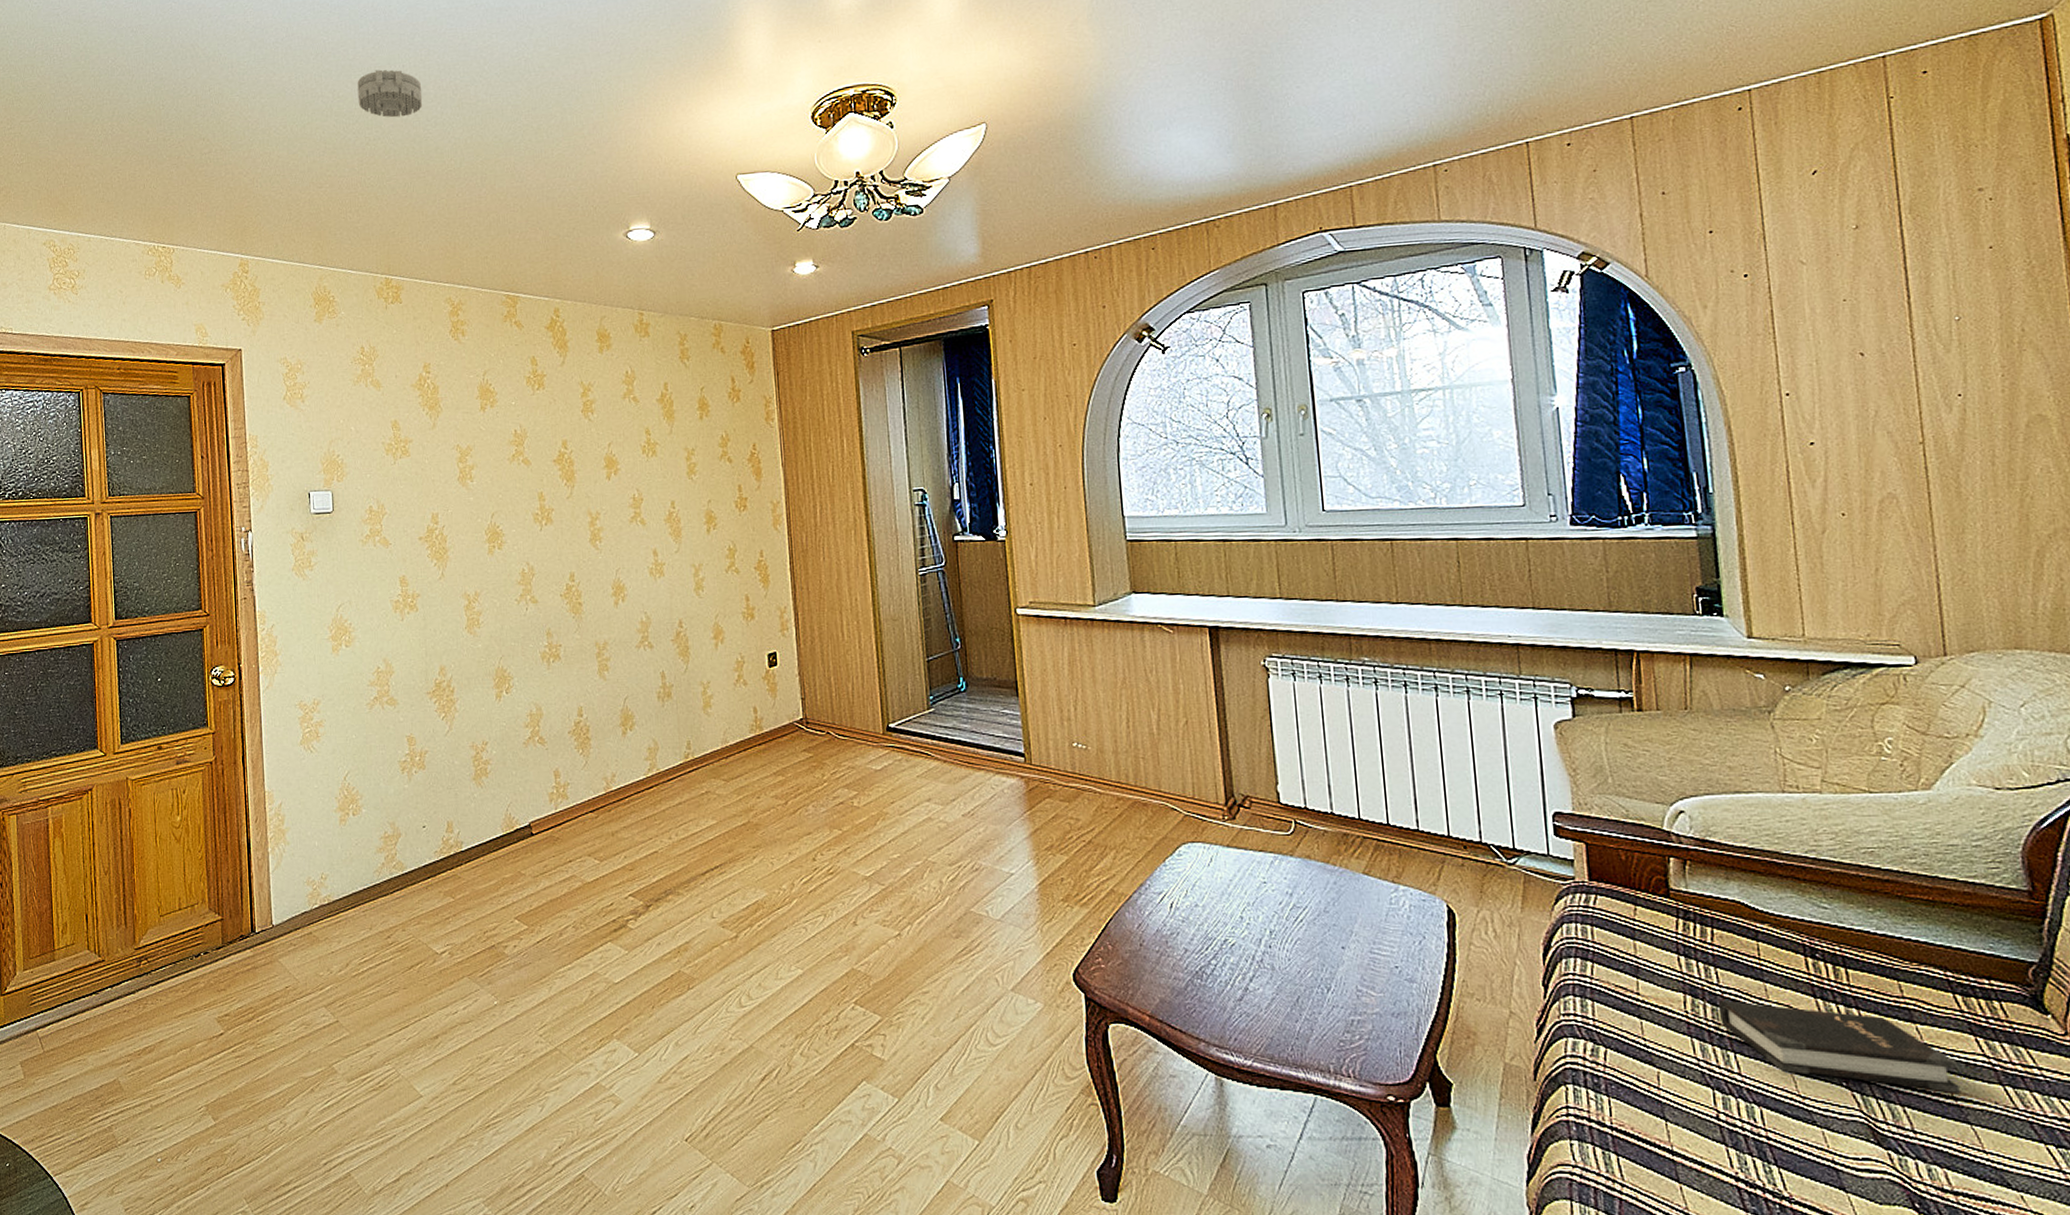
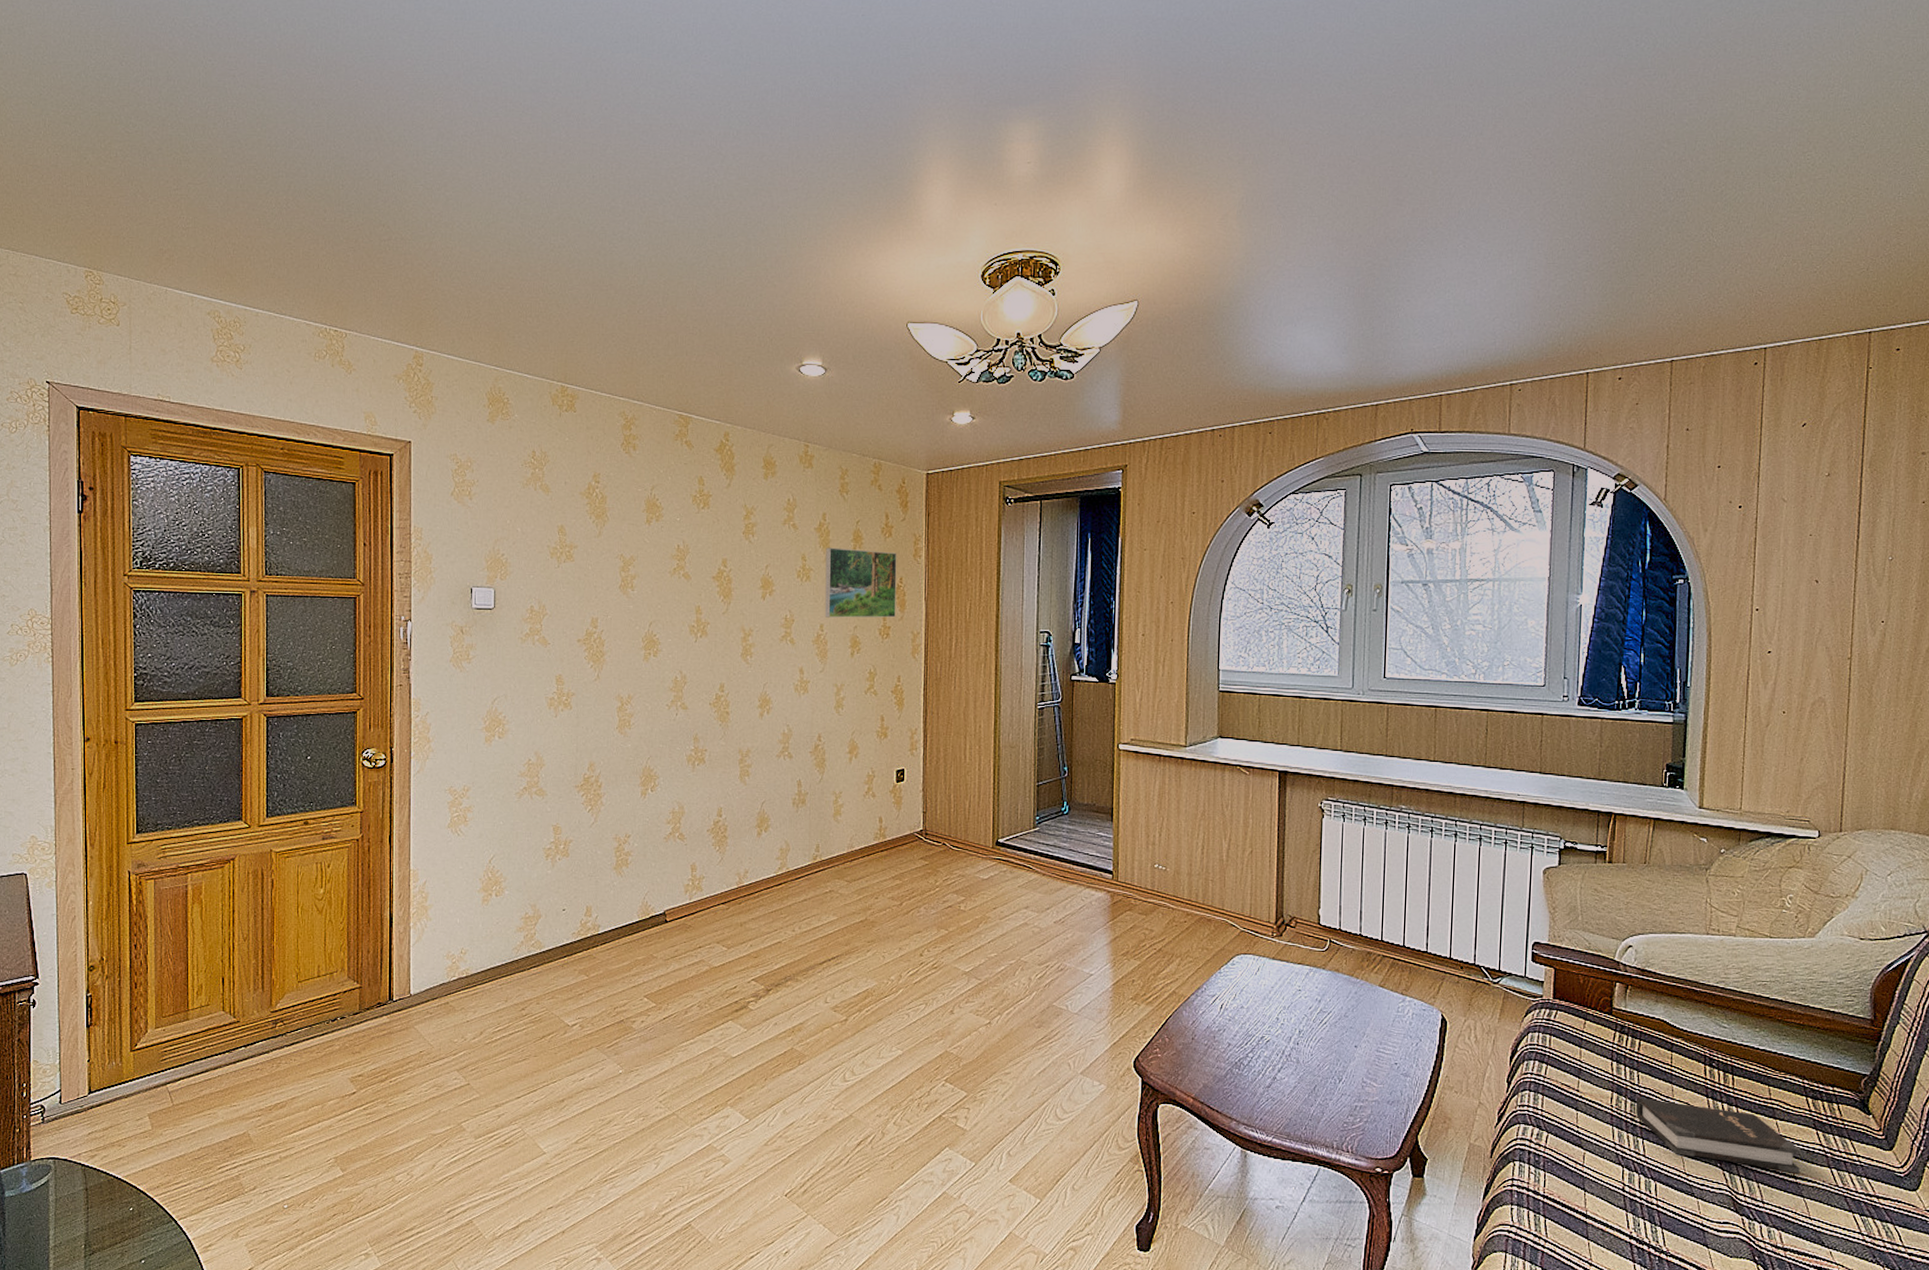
smoke detector: present [357,69,423,118] -> none [545,177,611,228]
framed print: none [670,417,752,494] -> present [824,547,897,618]

